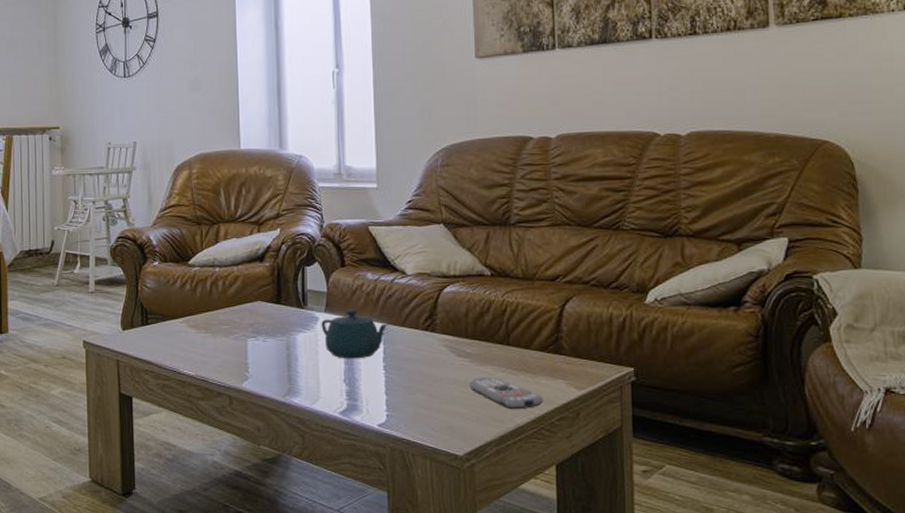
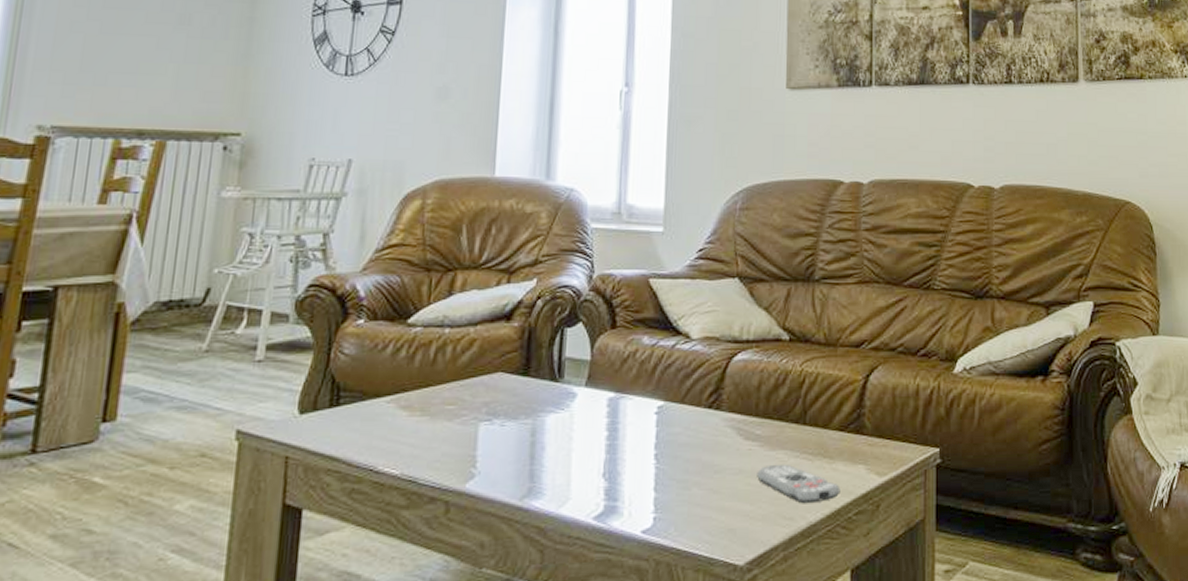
teapot: present [321,309,389,359] -> none [579,382,665,447]

